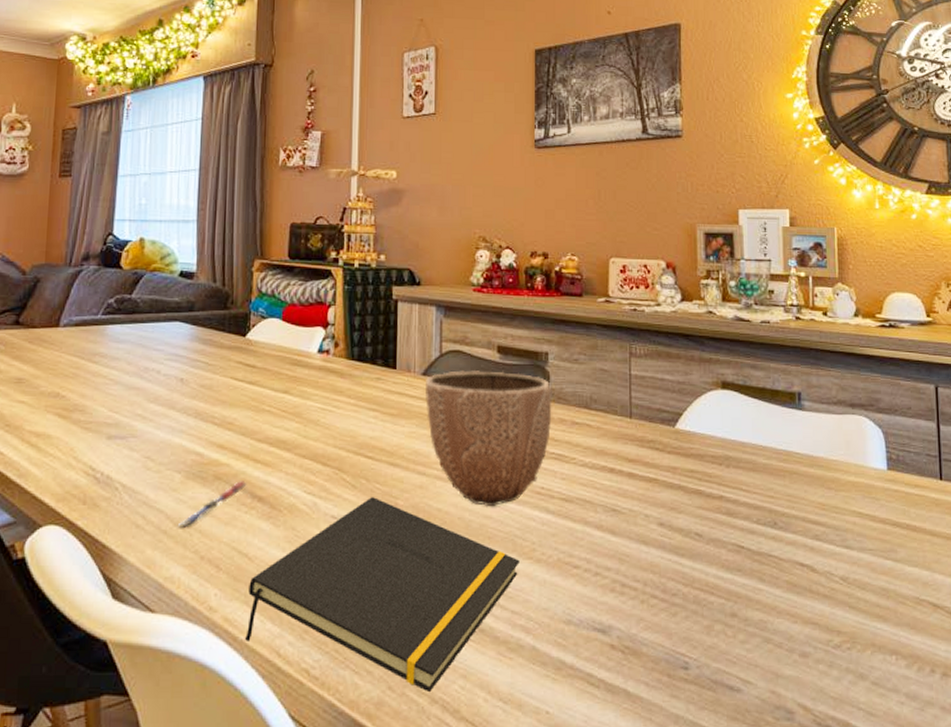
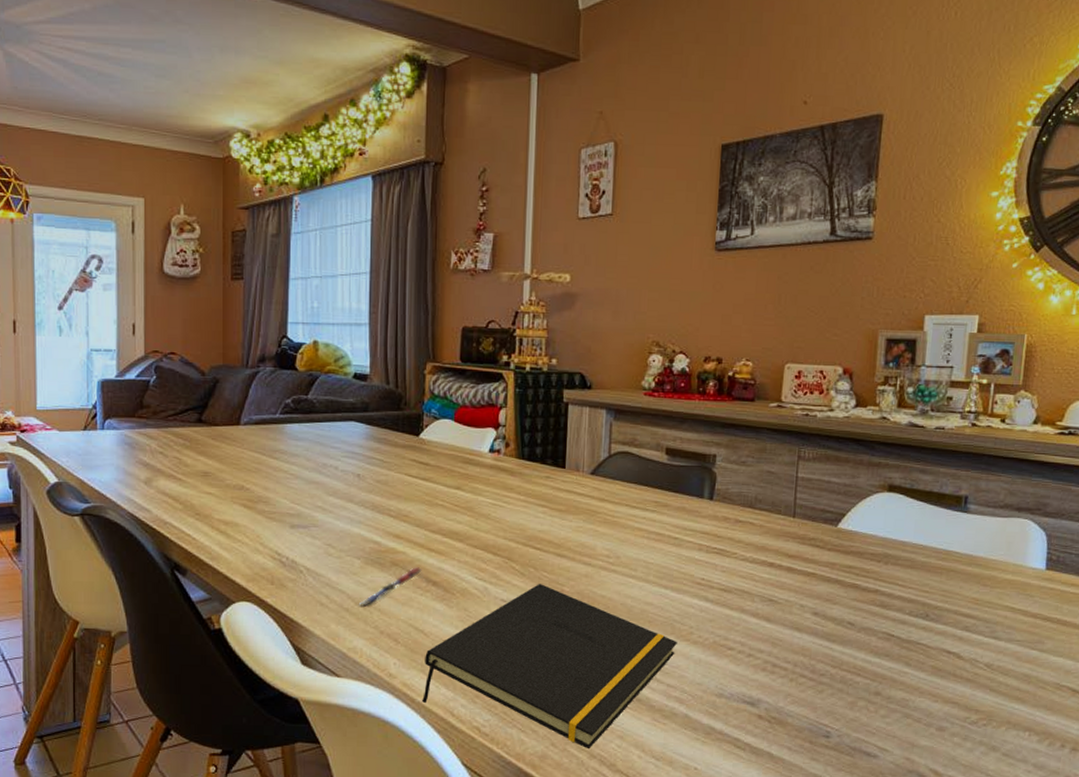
decorative bowl: present [425,370,552,507] -> none [593,470,718,595]

